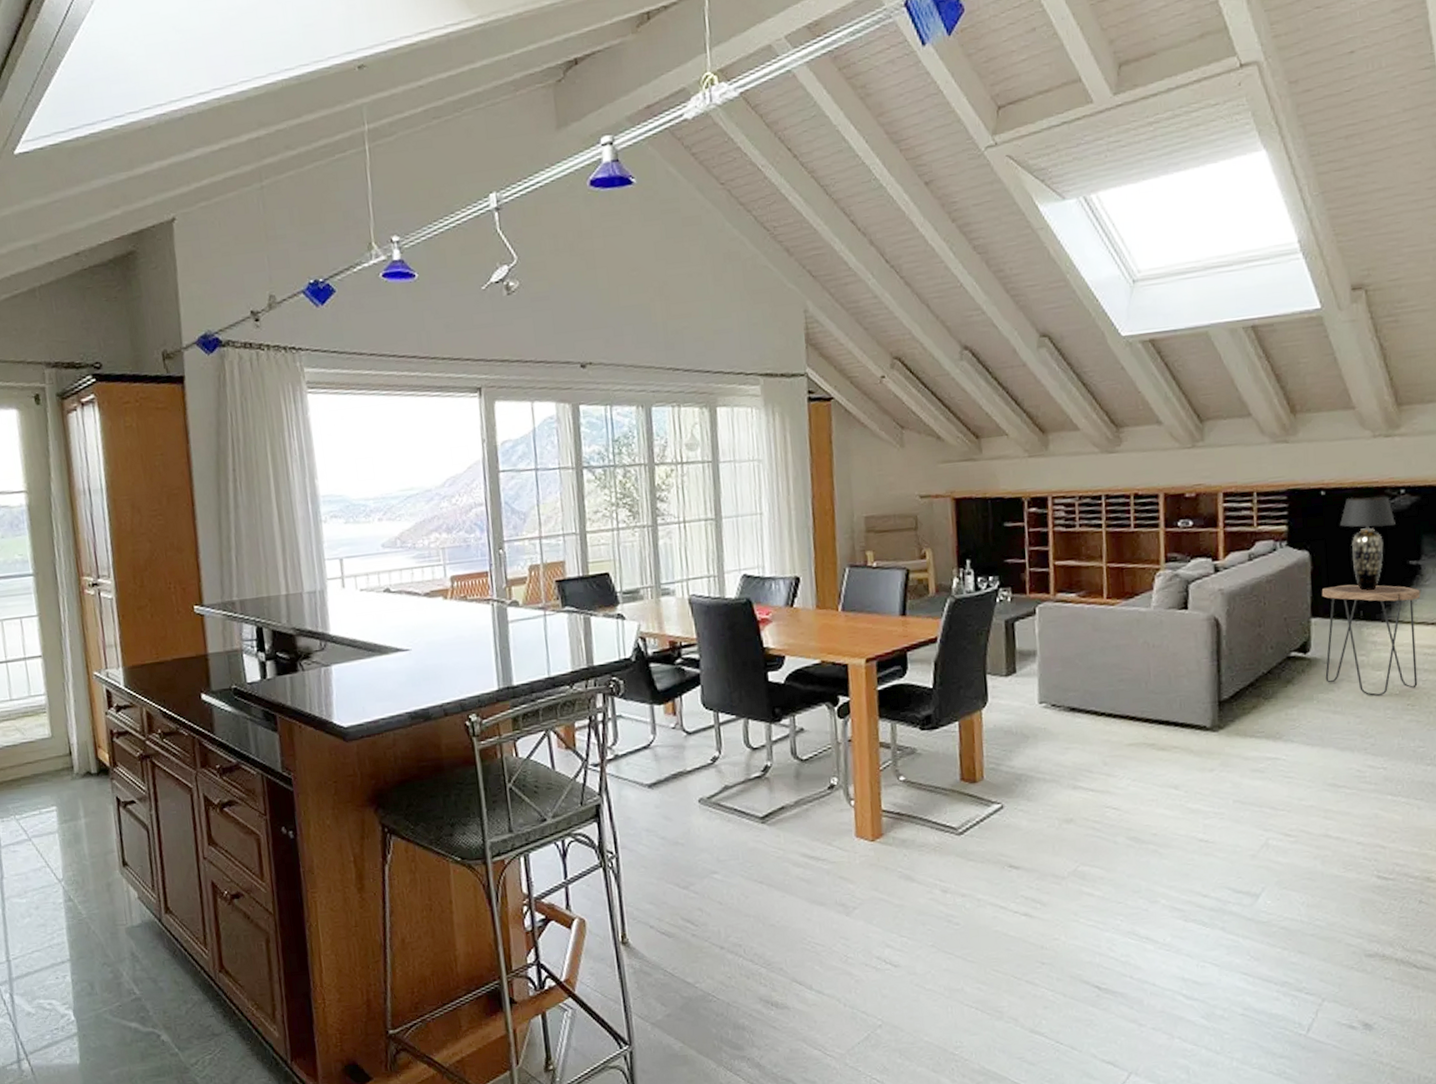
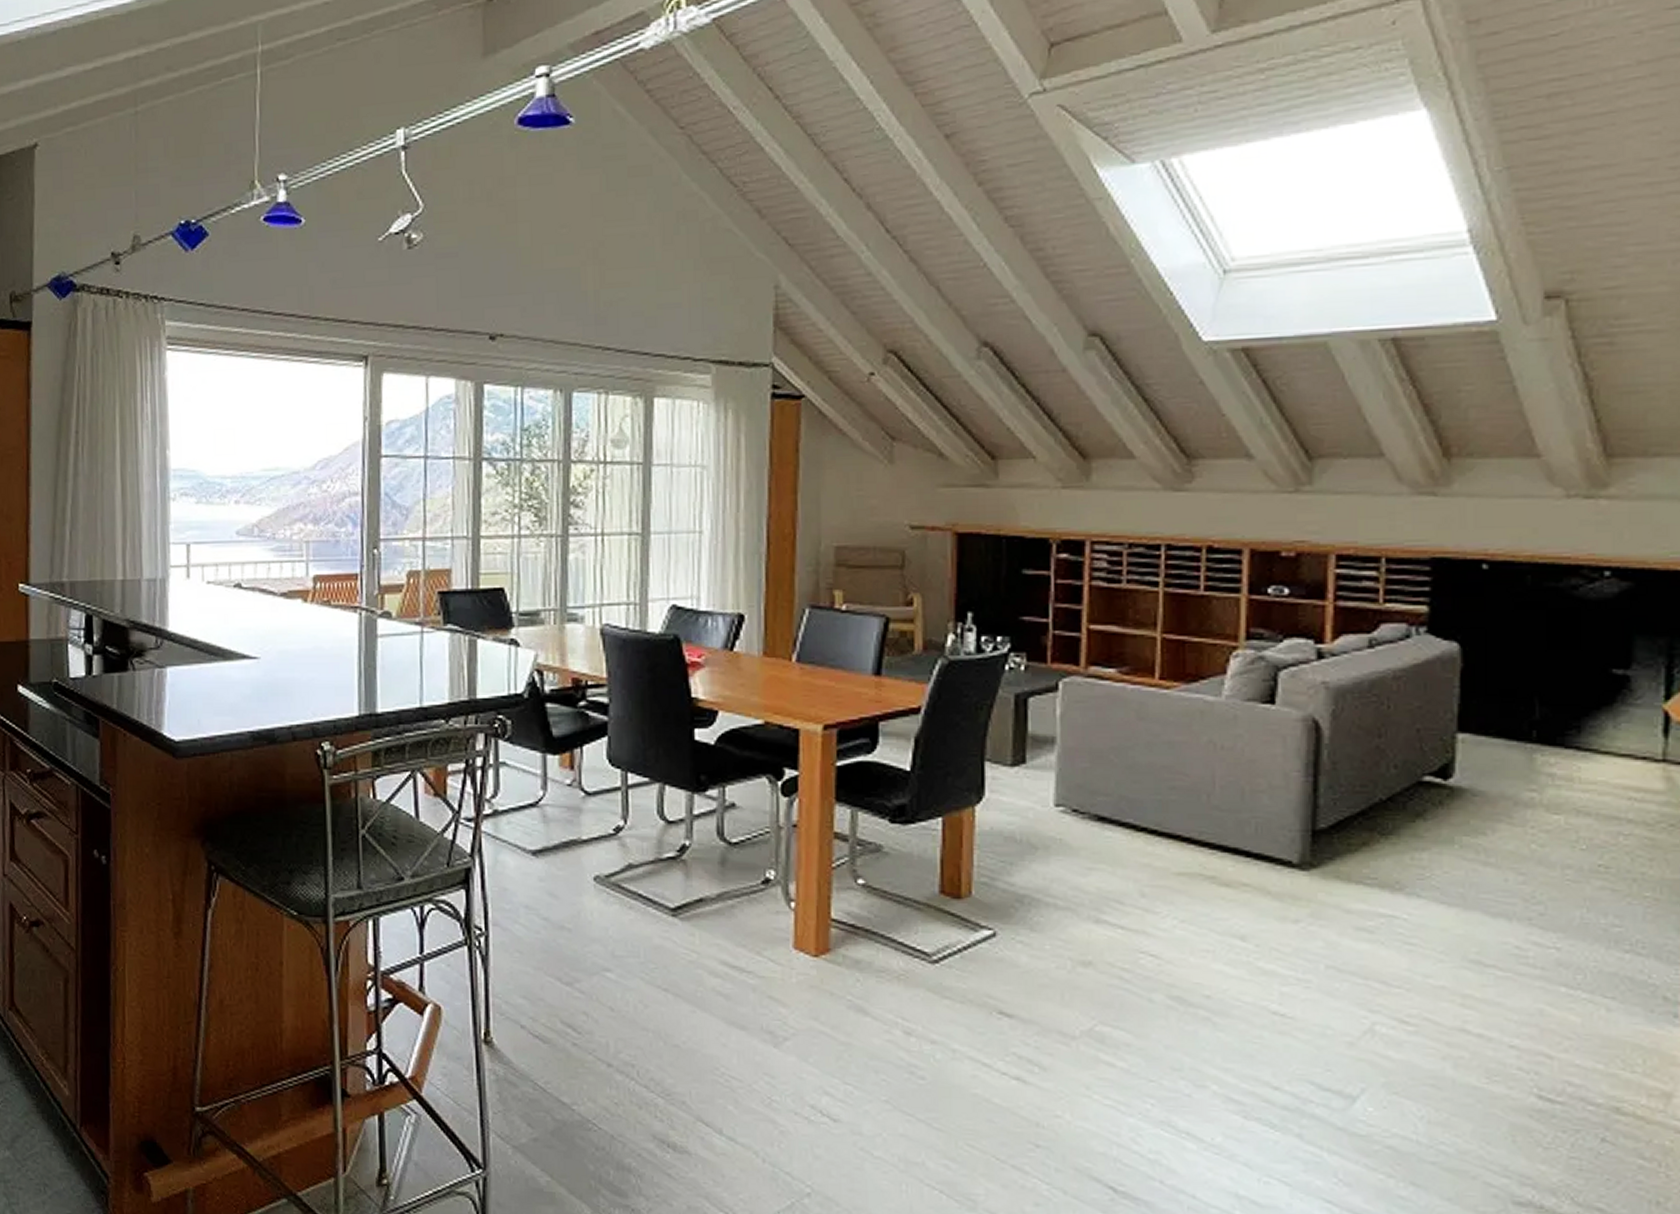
side table: present [1321,584,1421,696] -> none [1474,693,1627,848]
table lamp: present [1339,497,1395,591] -> none [1507,575,1594,703]

